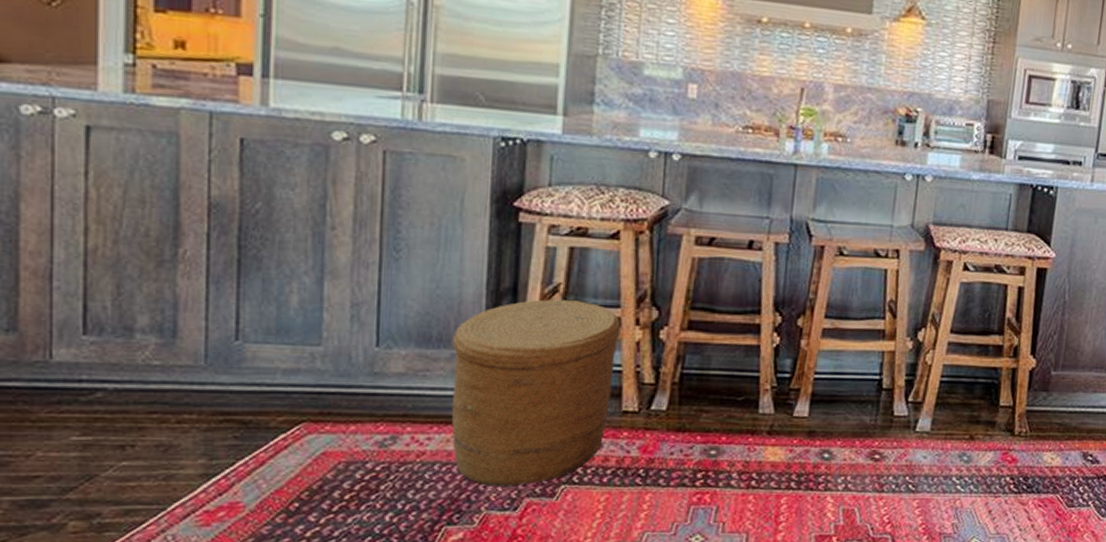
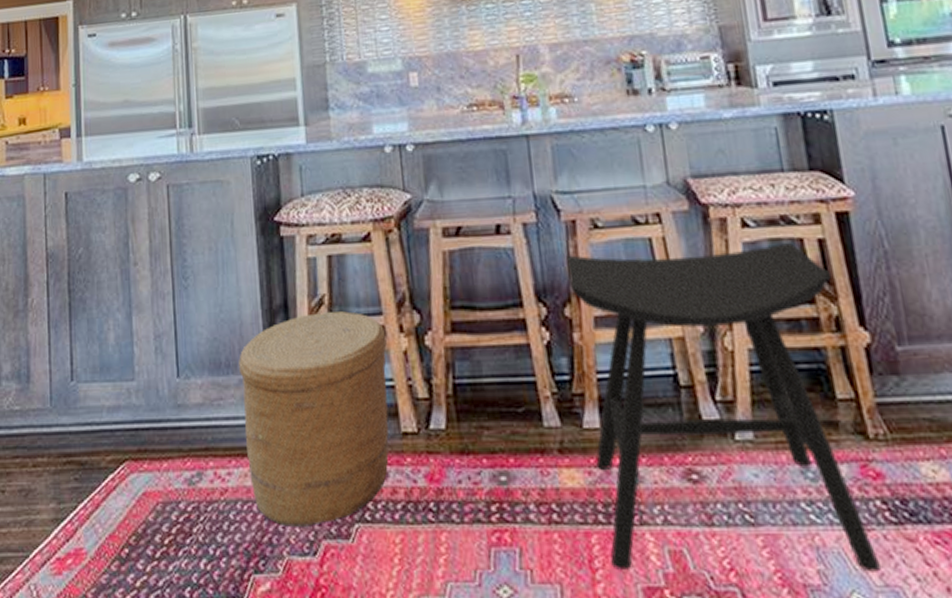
stool: none [794,275,1020,525] -> present [566,241,881,572]

